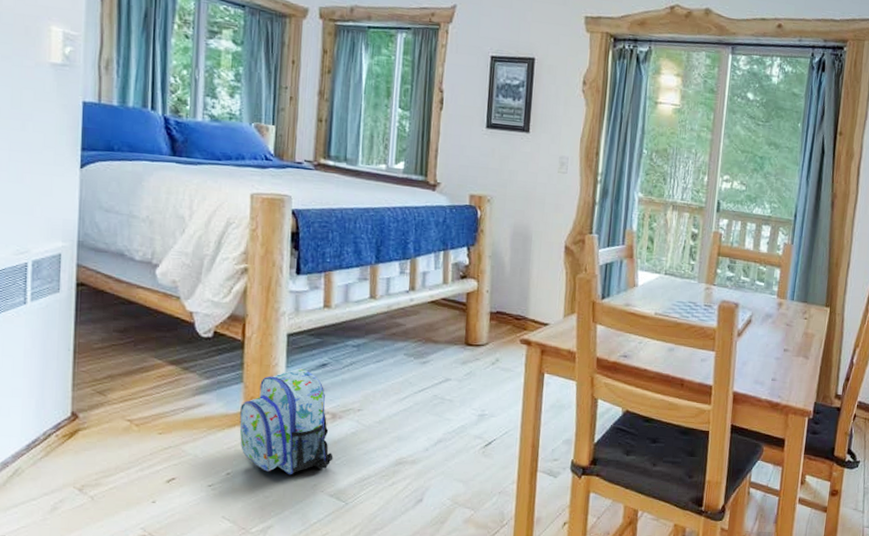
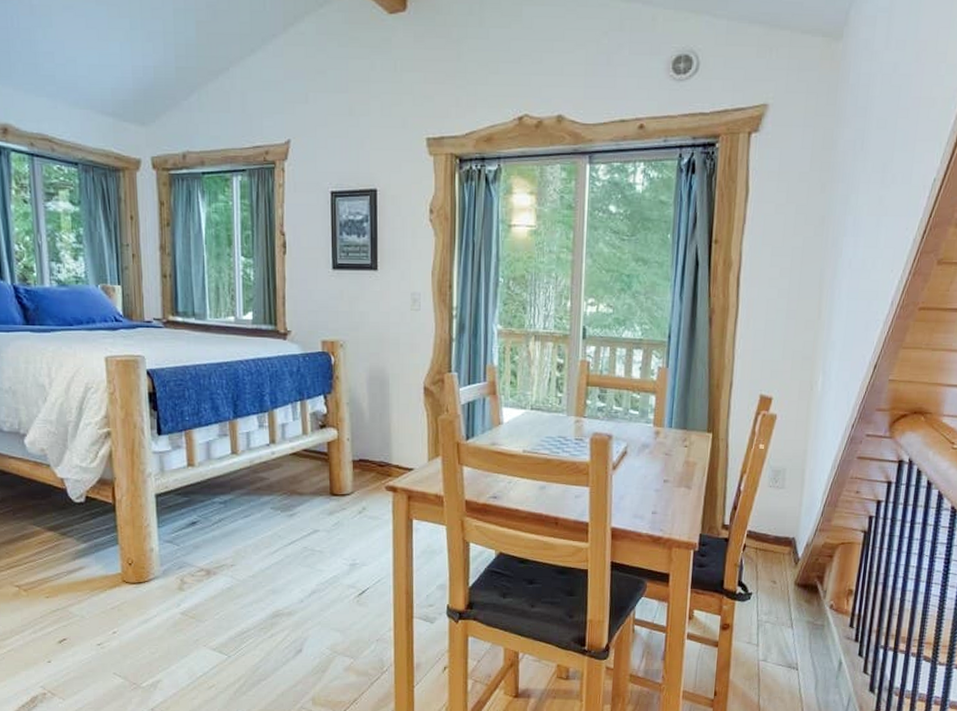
backpack: present [239,368,334,475] -> none [119,527,212,632]

